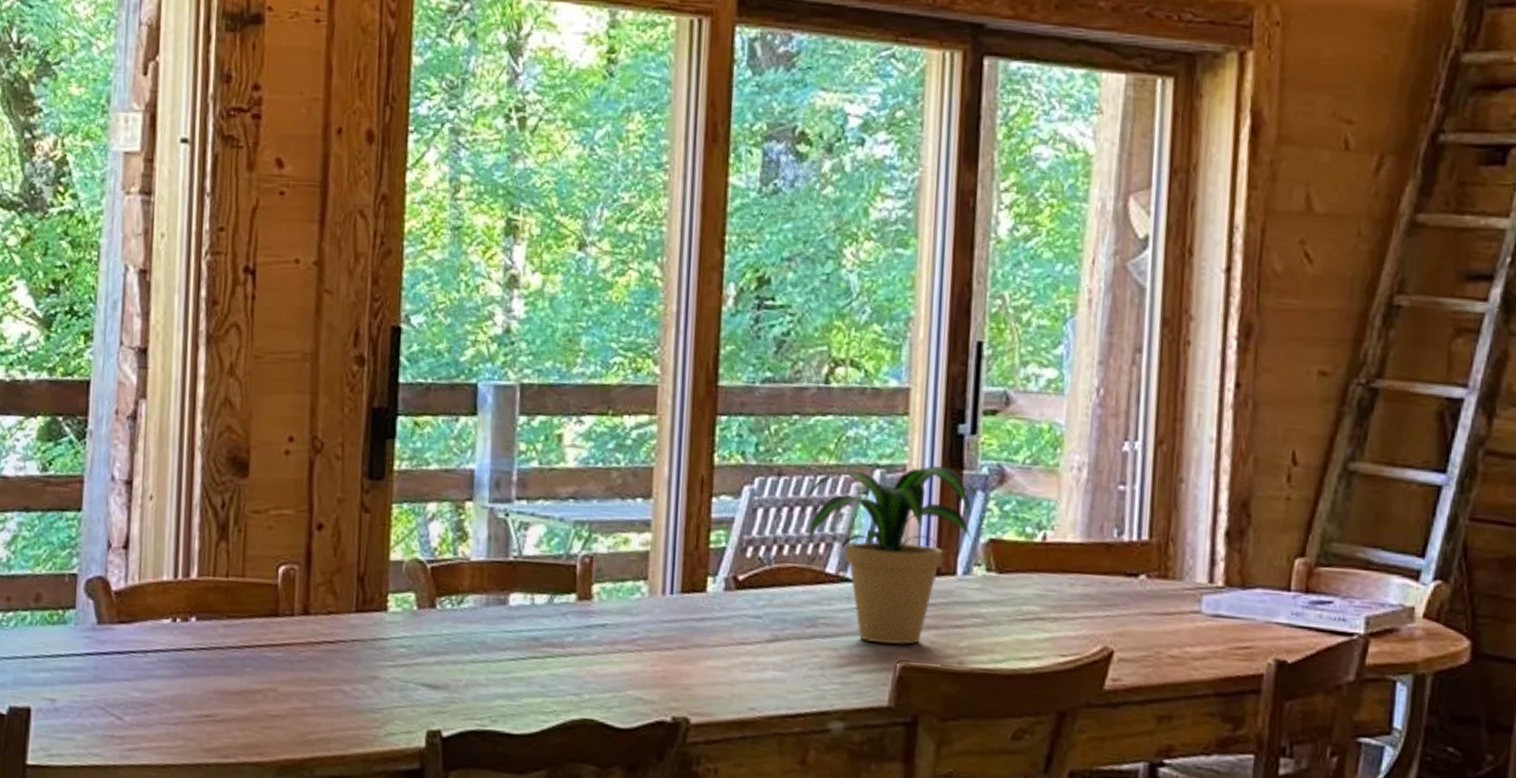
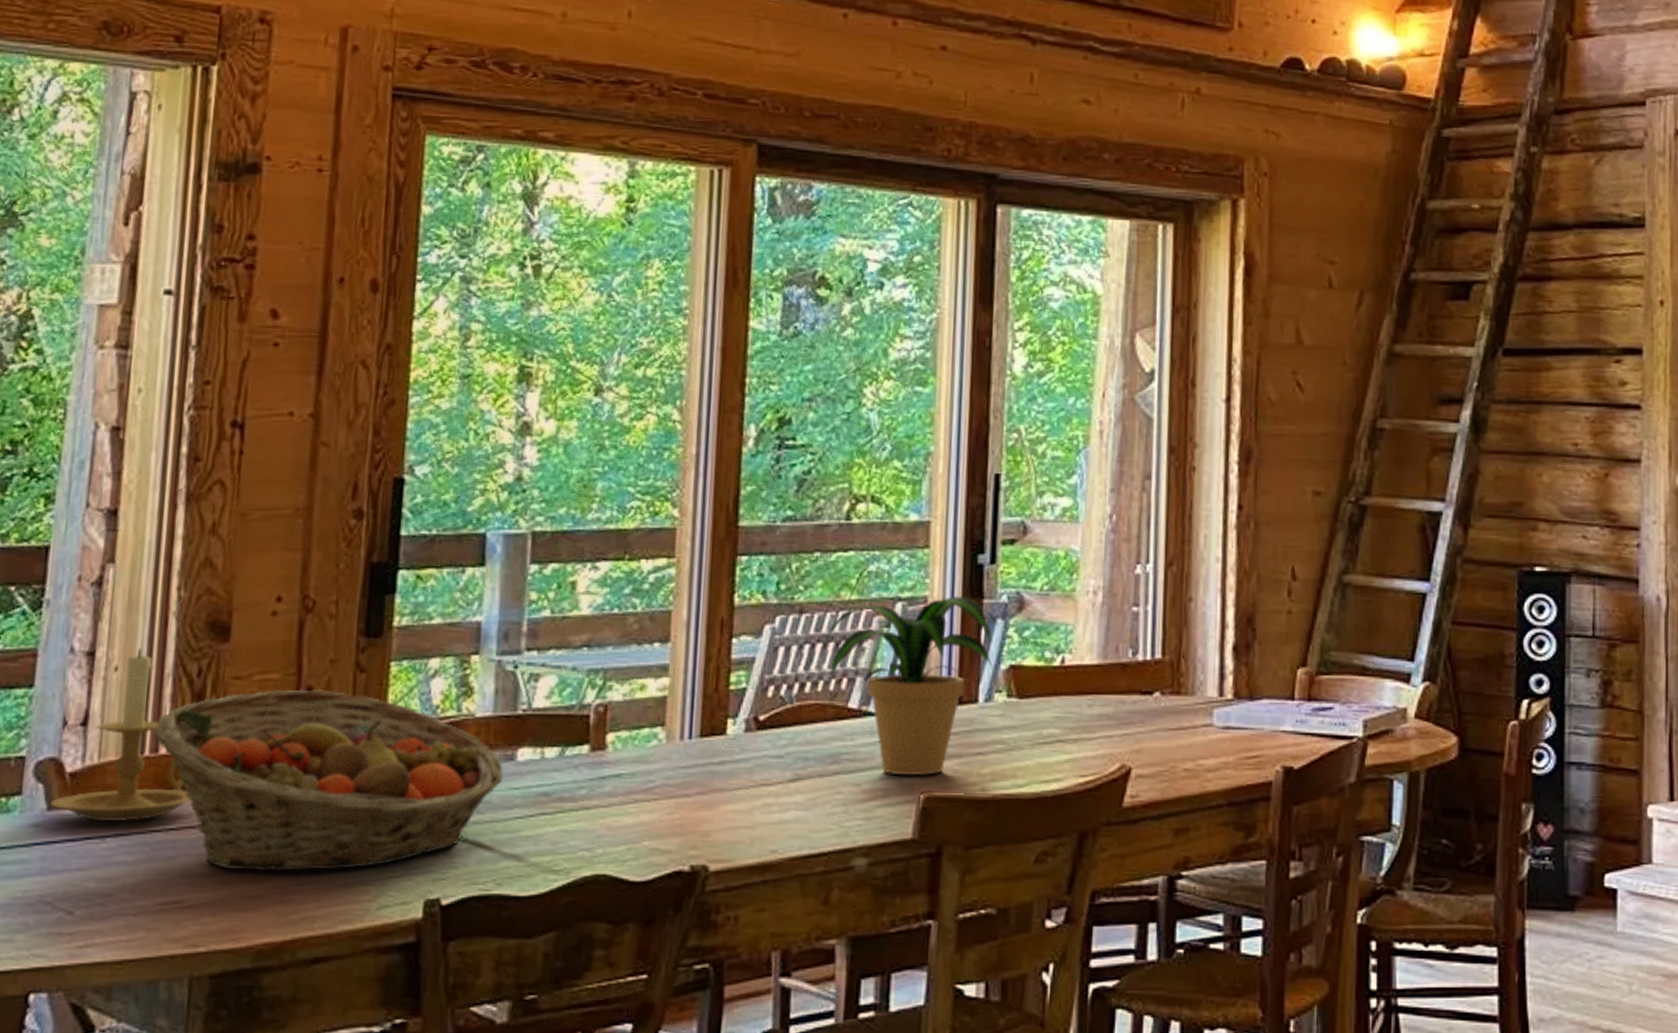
candle holder: none [99,480,221,639] -> present [49,648,193,822]
fruit basket: none [186,525,497,697] -> present [155,689,503,873]

